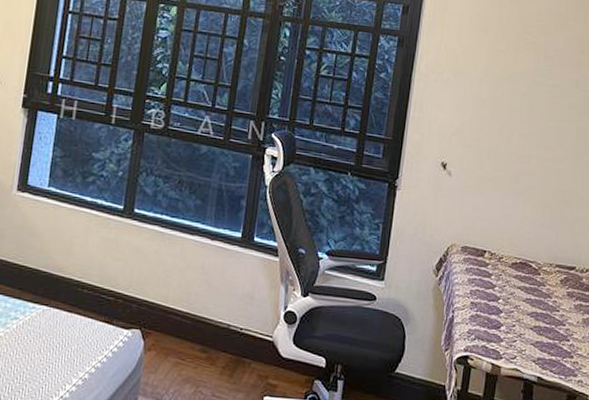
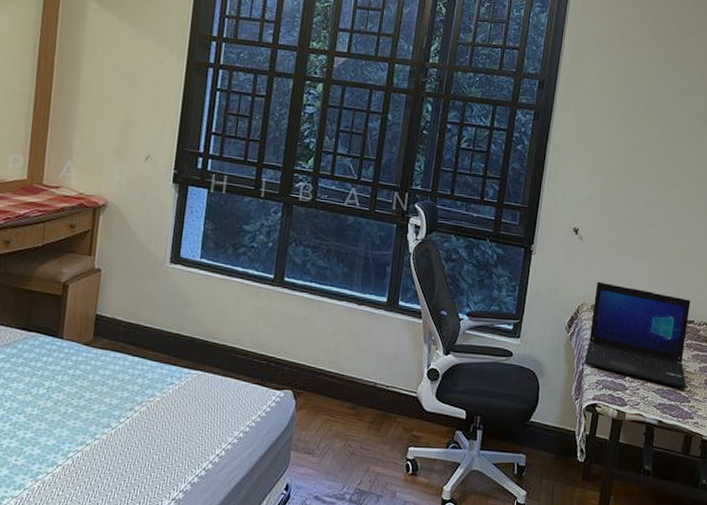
laptop: none [454,221,572,342] -> present [584,281,691,388]

